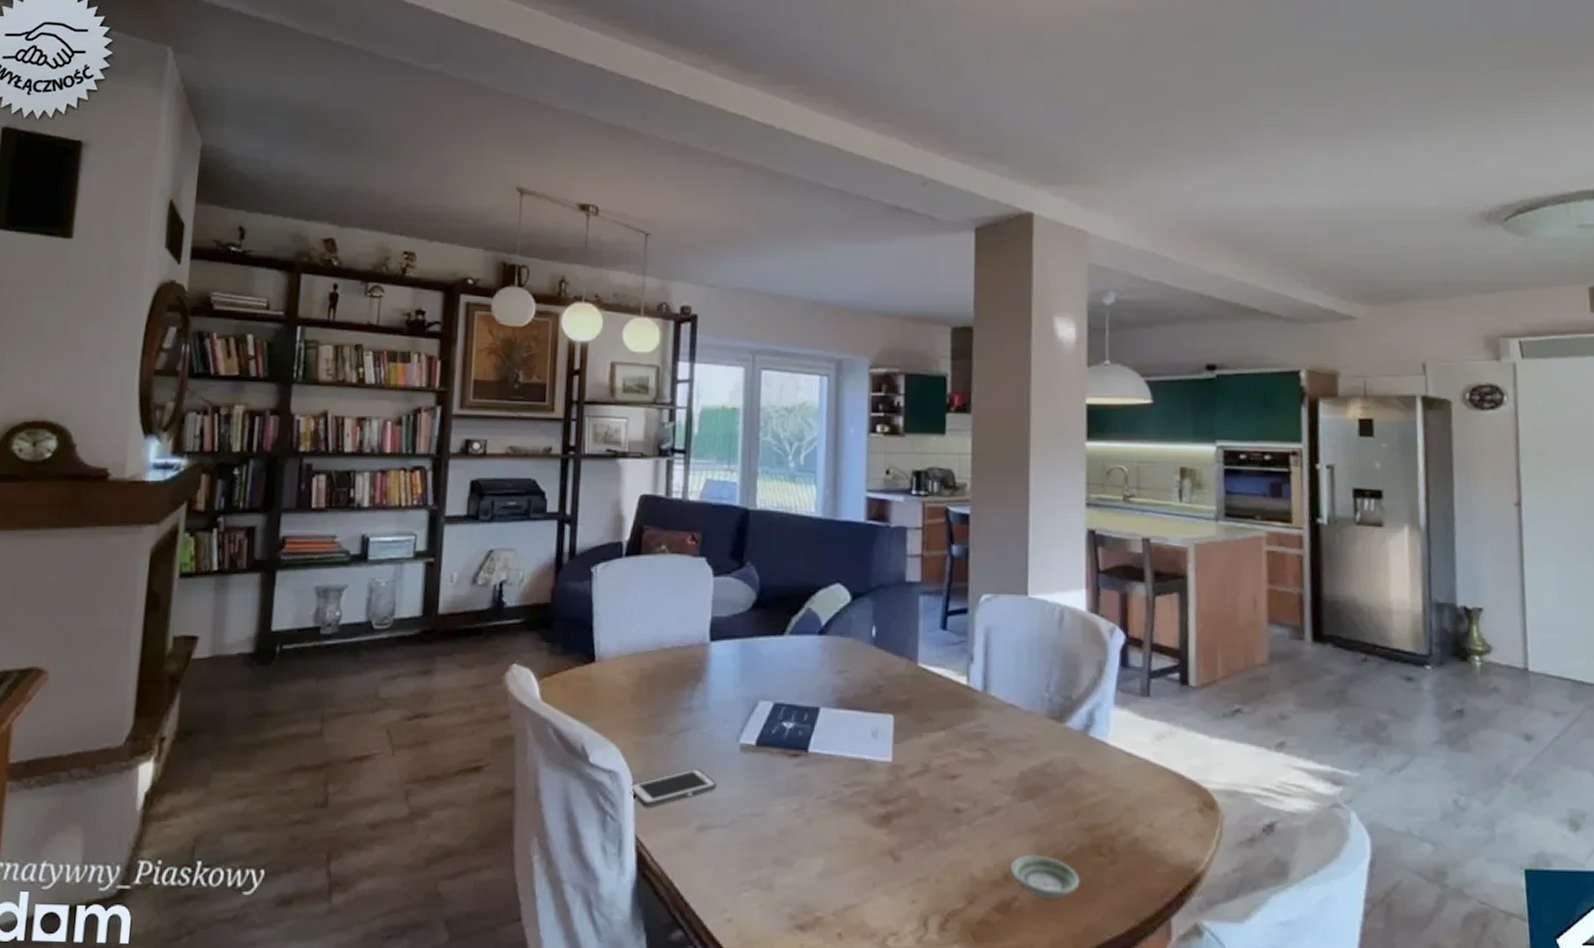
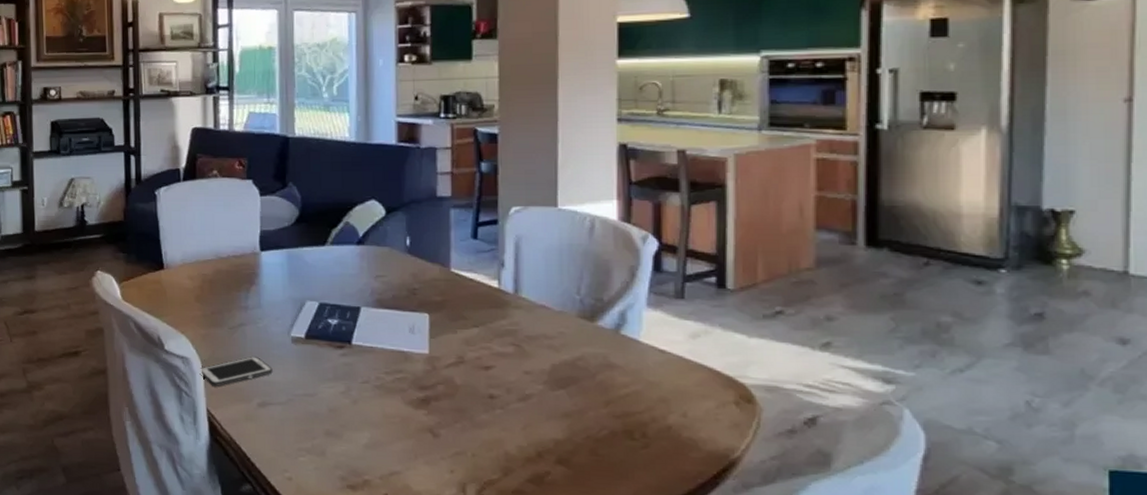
saucer: present [1010,854,1080,900] -> none [542,436,612,476]

